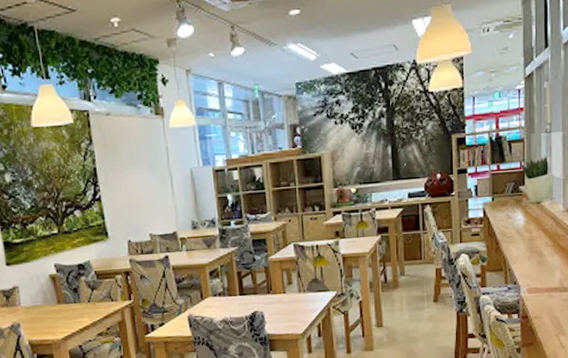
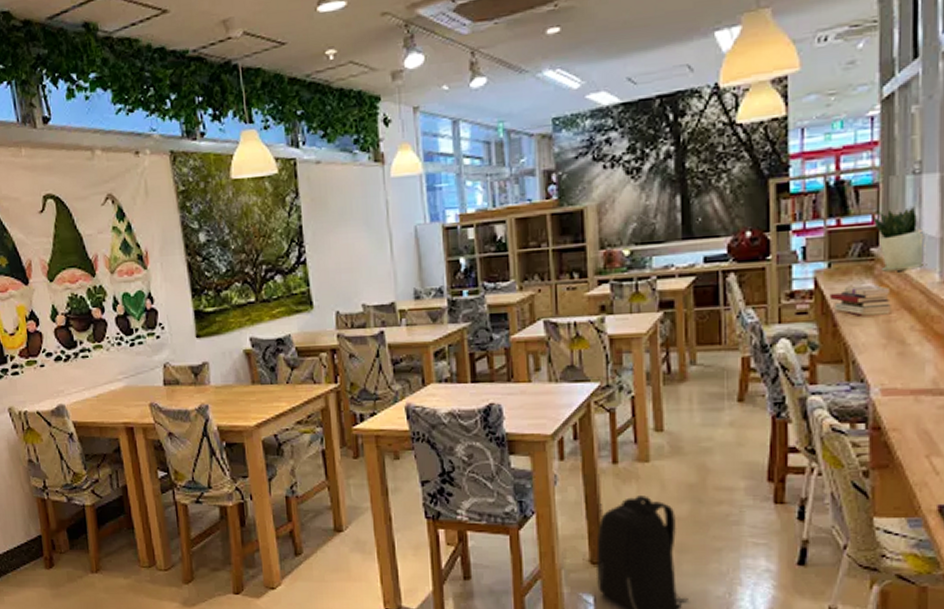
books: none [493,213,533,236] -> present [829,285,891,316]

